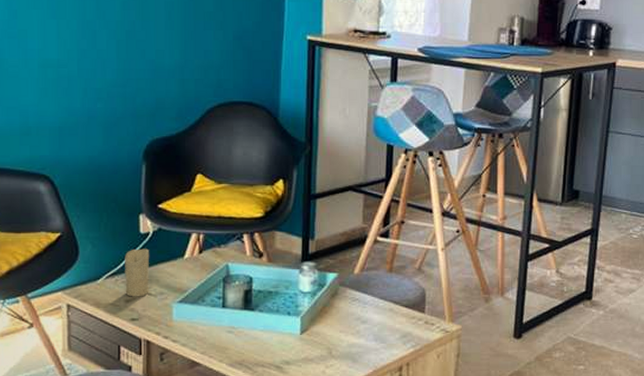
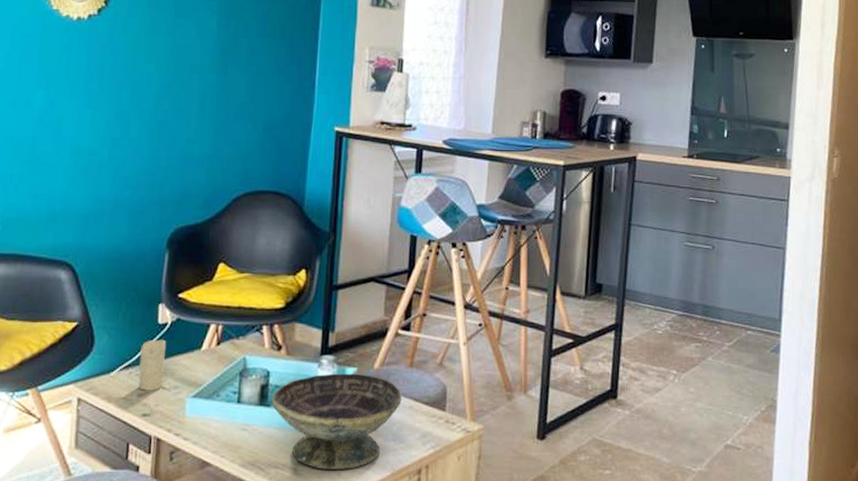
decorative bowl: none [256,278,382,368] -> present [272,373,402,469]

